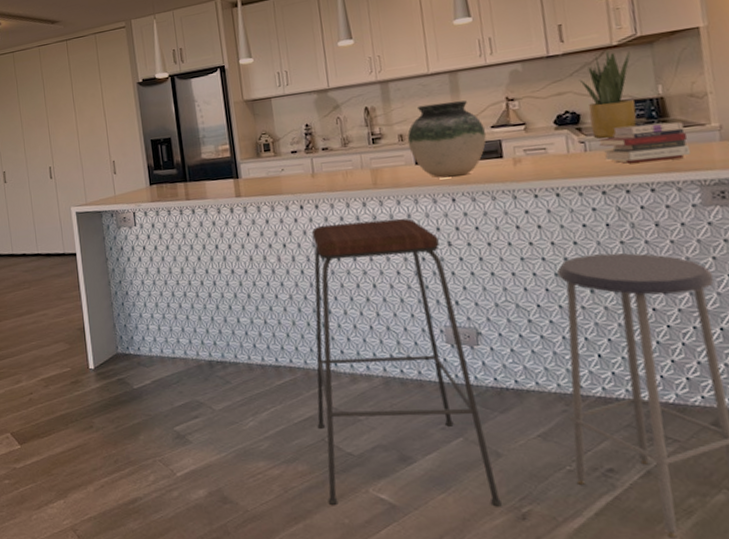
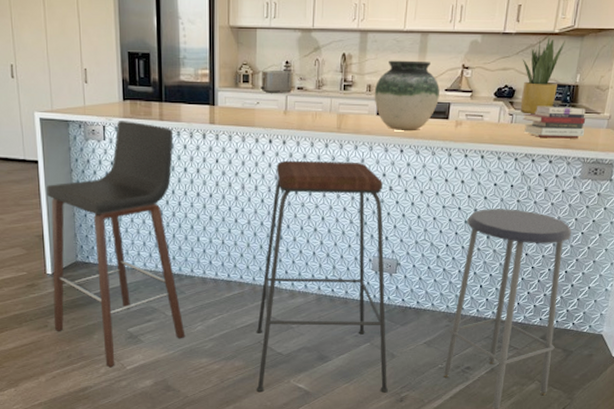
bar stool: none [84,204,237,475] -> present [46,121,185,368]
toaster: none [282,133,316,159] -> present [261,69,293,93]

